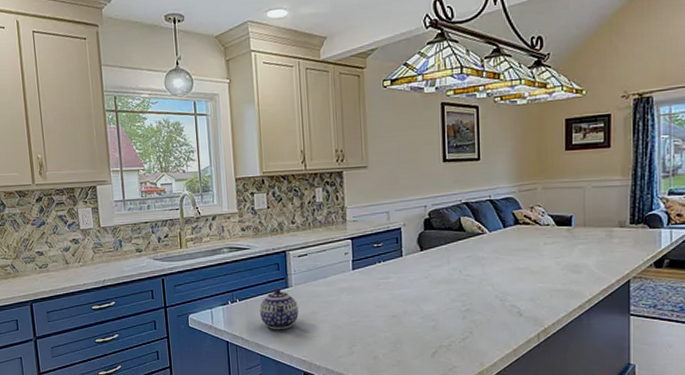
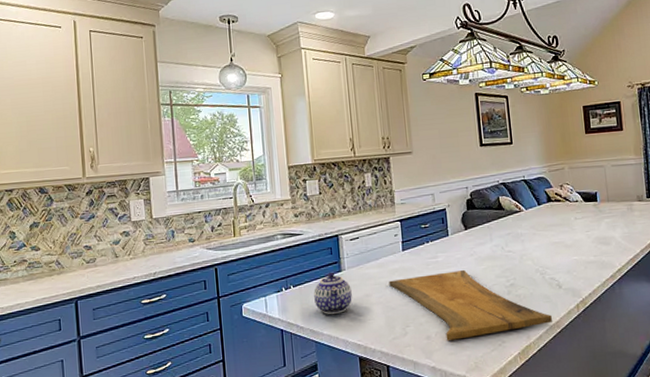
cutting board: none [337,291,509,362] -> present [389,269,552,341]

